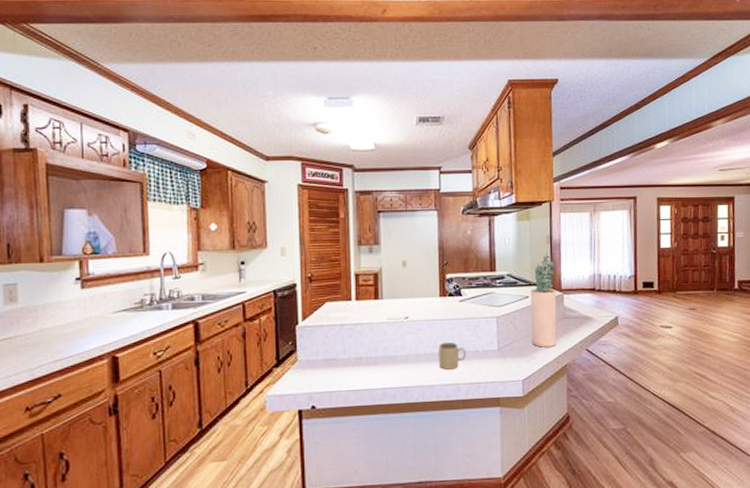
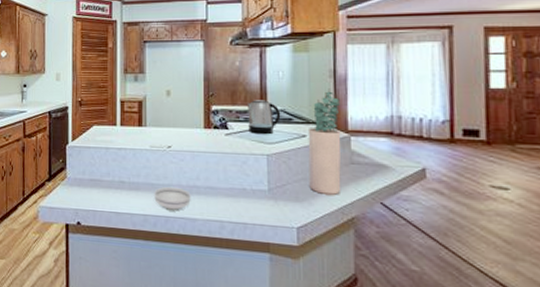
bowl: none [393,357,429,380] -> present [154,186,191,210]
mug: present [438,341,467,370] -> none [201,175,232,205]
kettle: none [478,266,508,299] -> present [246,100,281,135]

